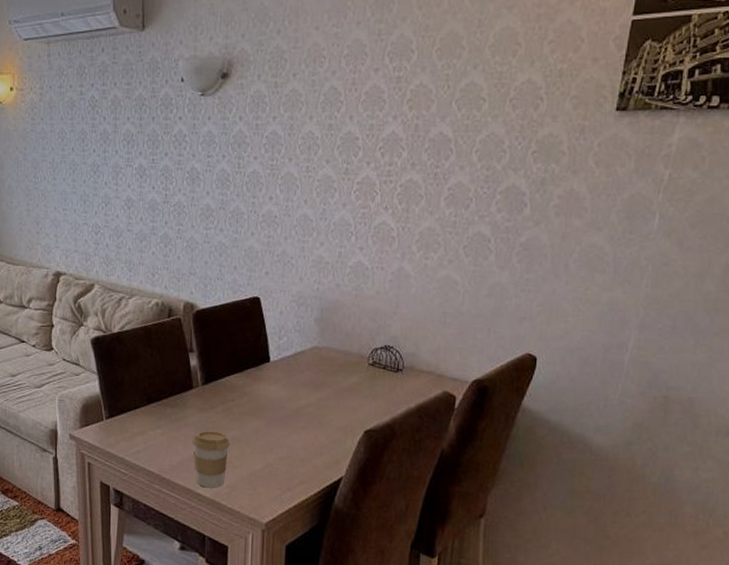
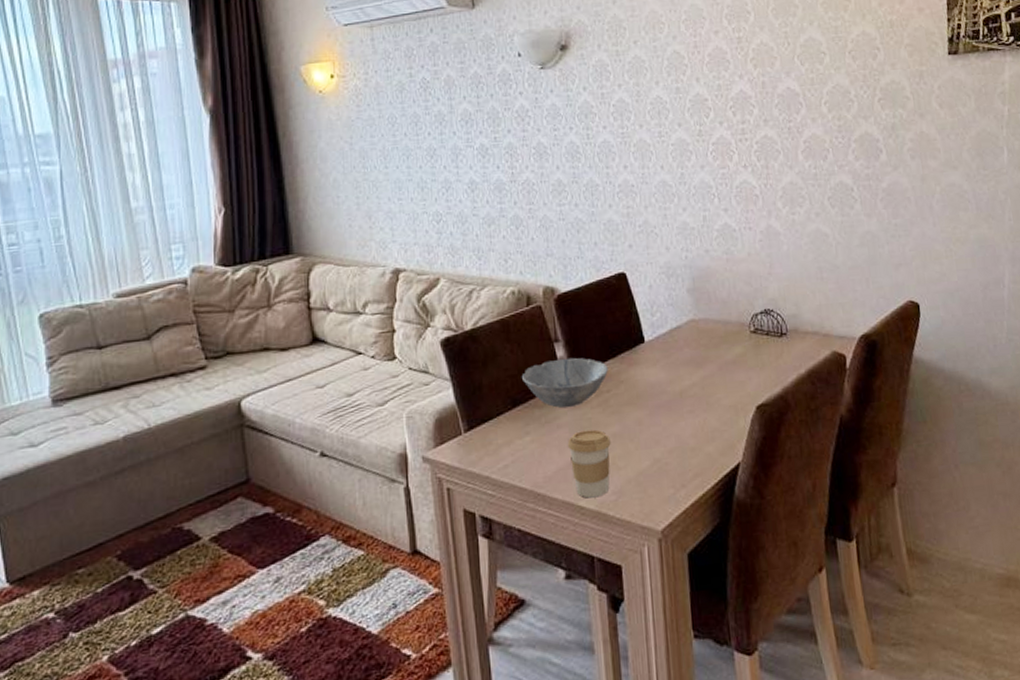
bowl: none [159,367,234,410] -> present [522,357,608,408]

